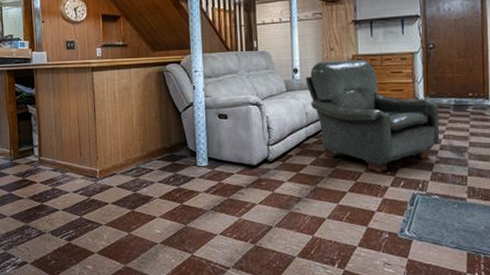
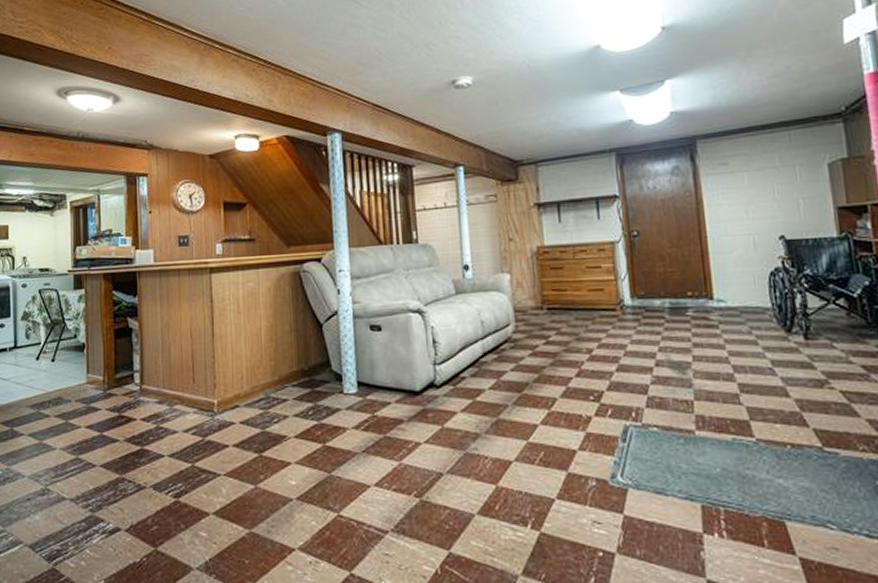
armchair: present [305,60,440,173] -> none [479,252,655,398]

